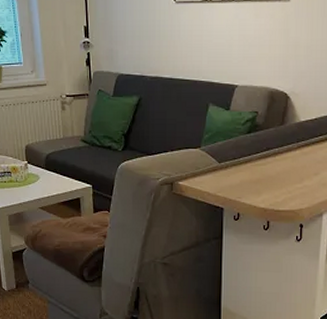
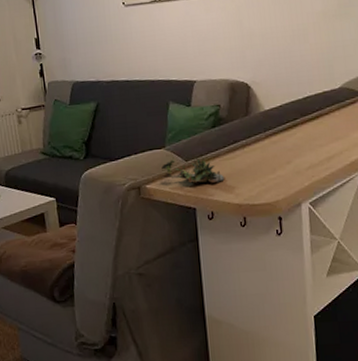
succulent plant: none [193,158,254,187] -> present [160,157,224,184]

